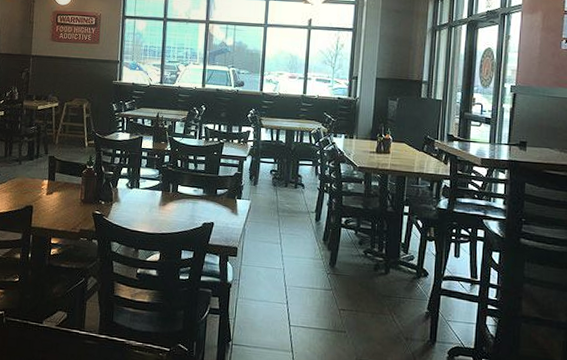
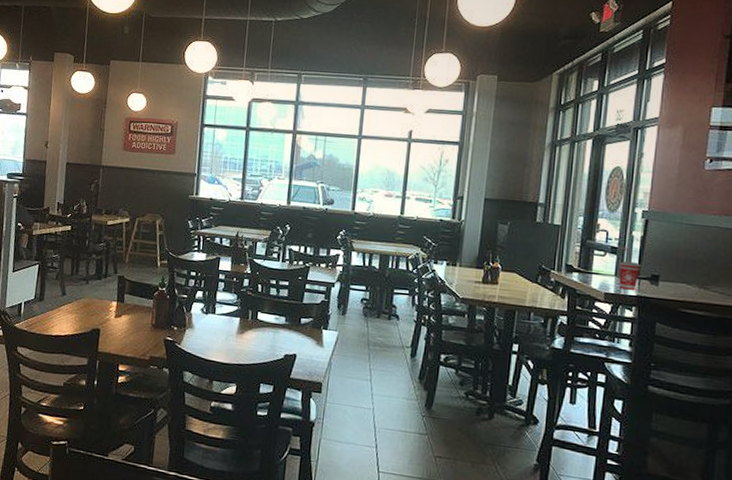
beverage cup: none [490,117,511,156] -> present [617,246,641,292]

